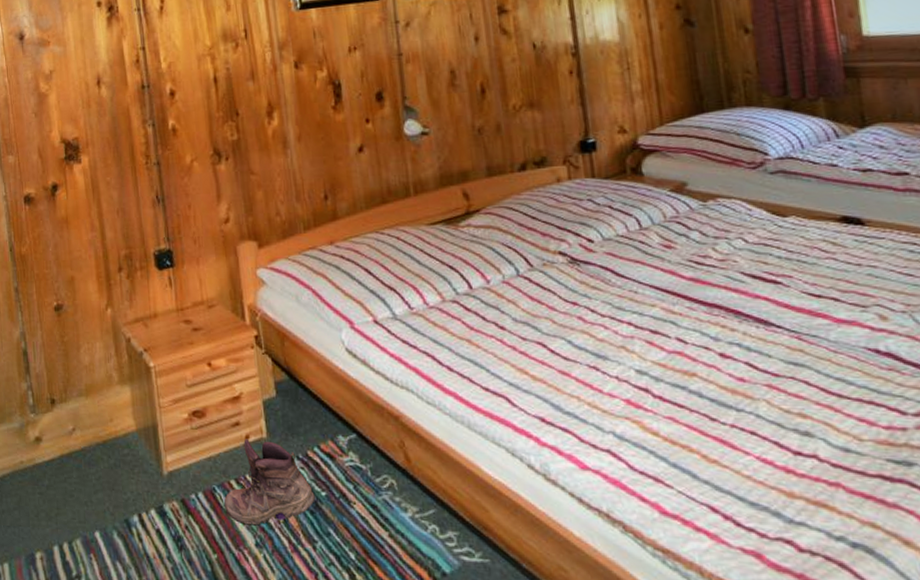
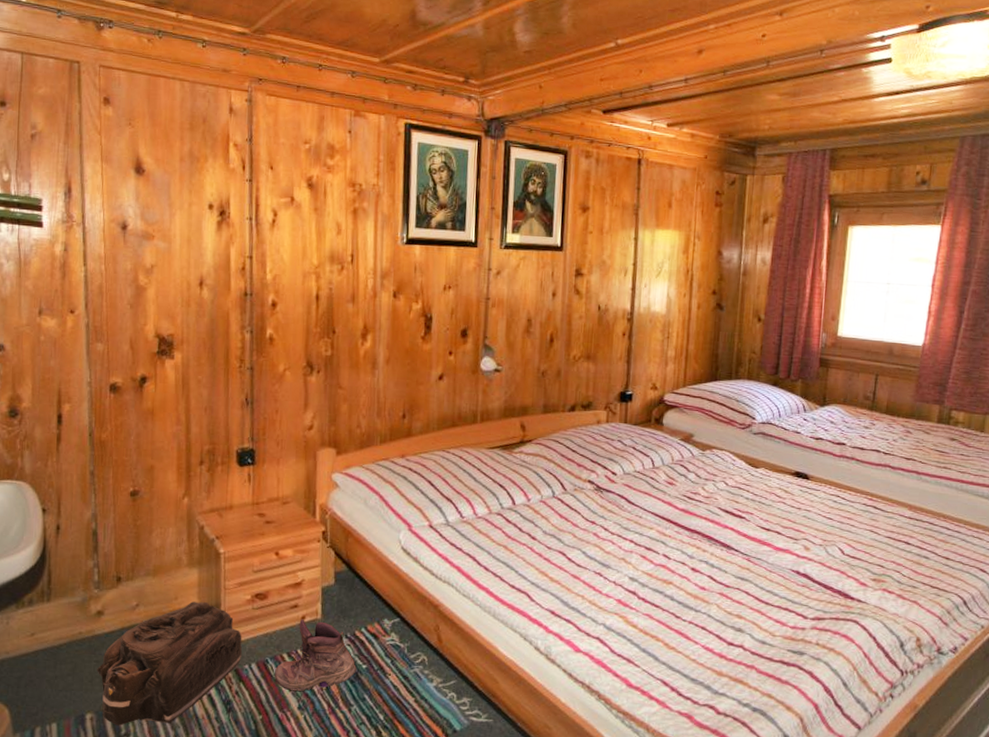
duffel bag: none [41,423,186,566] -> present [97,602,242,726]

